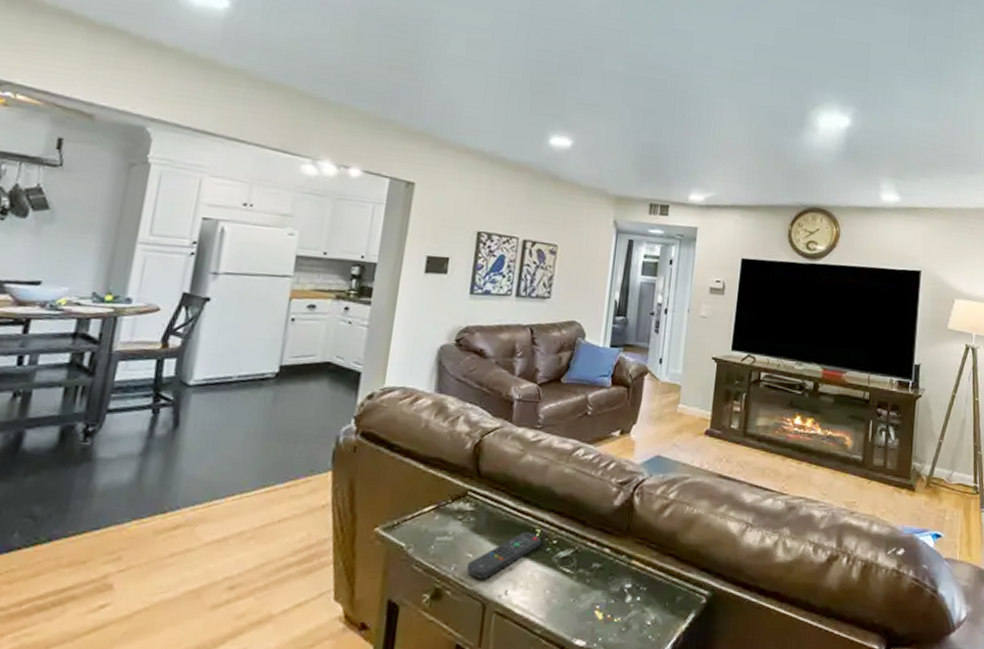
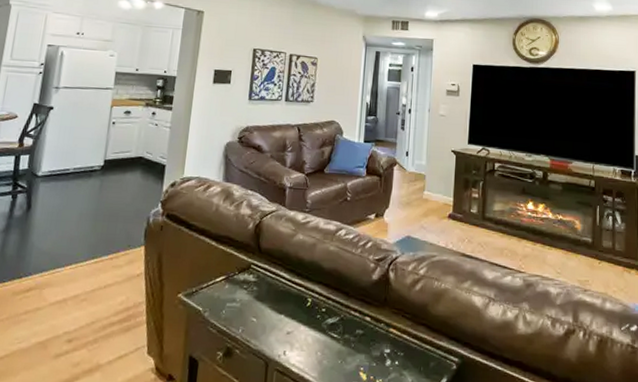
remote control: present [467,532,542,579] -> none [252,301,313,340]

